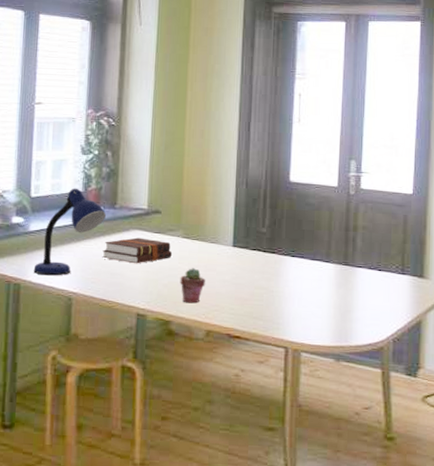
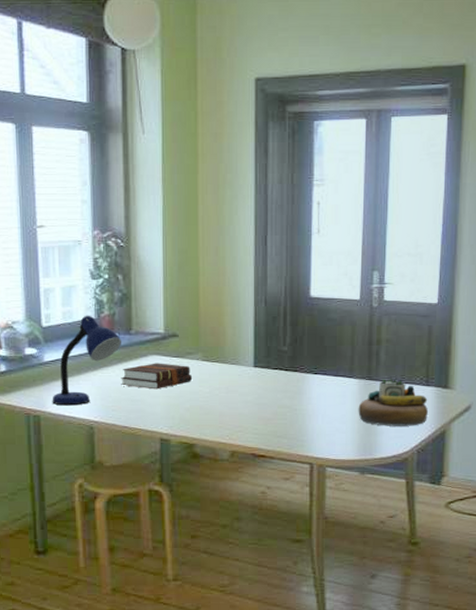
potted succulent: present [180,268,205,304] -> none [202,391,227,426]
decorative bowl: none [334,263,404,315] -> present [358,376,428,426]

